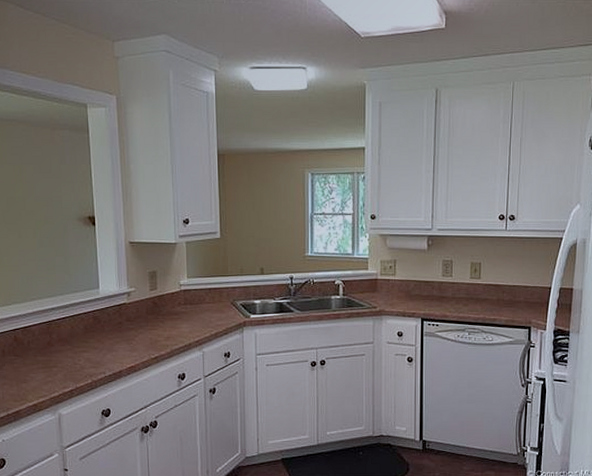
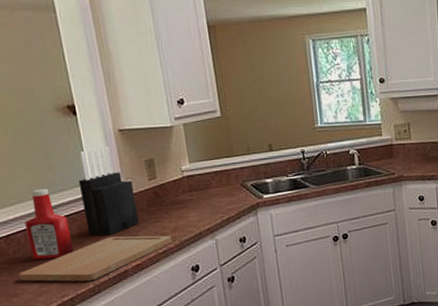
cutting board: none [30,338,164,377] -> present [19,235,172,282]
ketchup bottle: none [40,288,78,353] -> present [25,188,74,260]
knife block: none [89,256,137,337] -> present [78,147,139,236]

